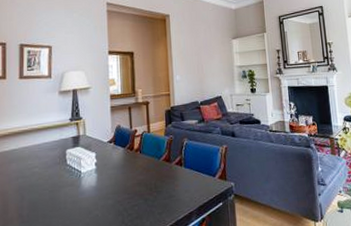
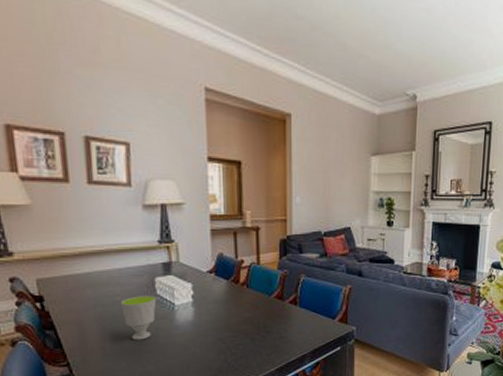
cup: none [38,165,67,207] -> present [121,296,157,340]

